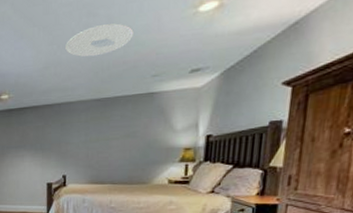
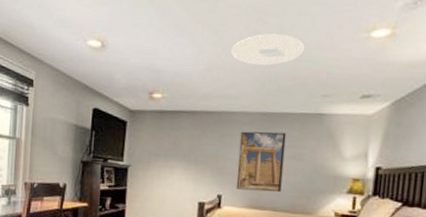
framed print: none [78,114,120,169] -> present [236,131,287,193]

